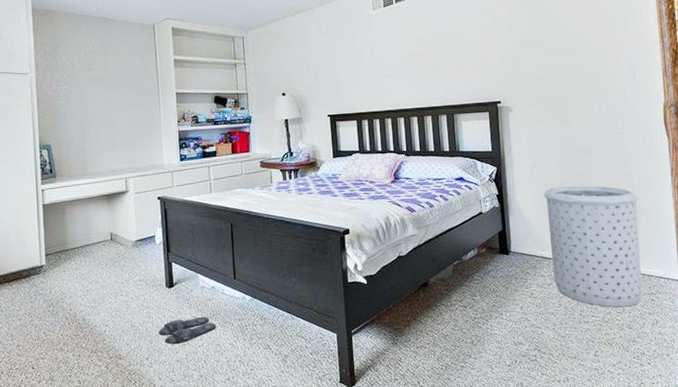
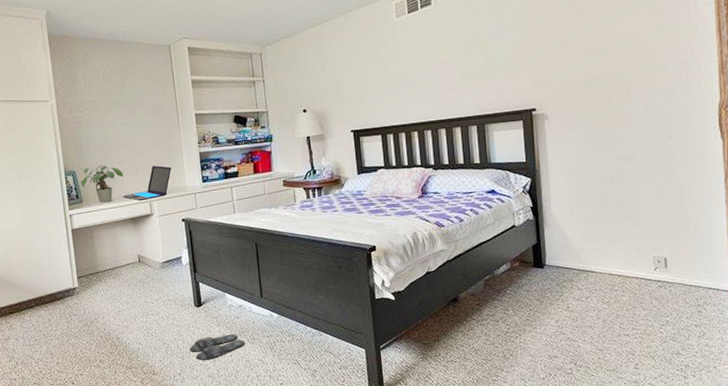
potted plant: none [55,140,100,178] -> present [80,165,124,203]
laptop: none [98,142,150,178] -> present [122,165,172,201]
laundry basket: present [544,185,642,308] -> none [582,194,689,320]

